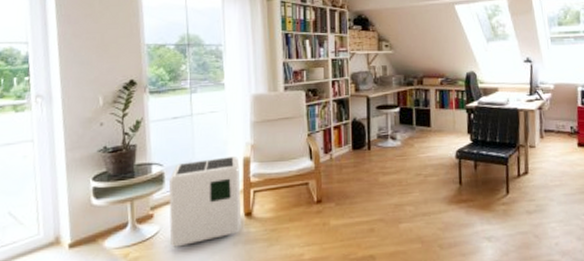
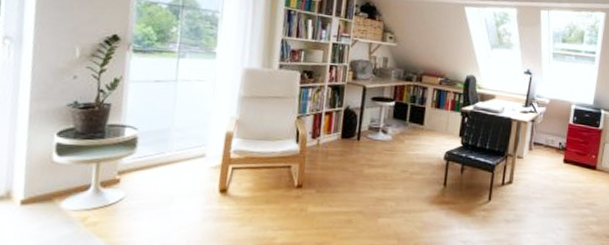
air purifier: present [168,157,242,247] -> none [135,128,221,217]

